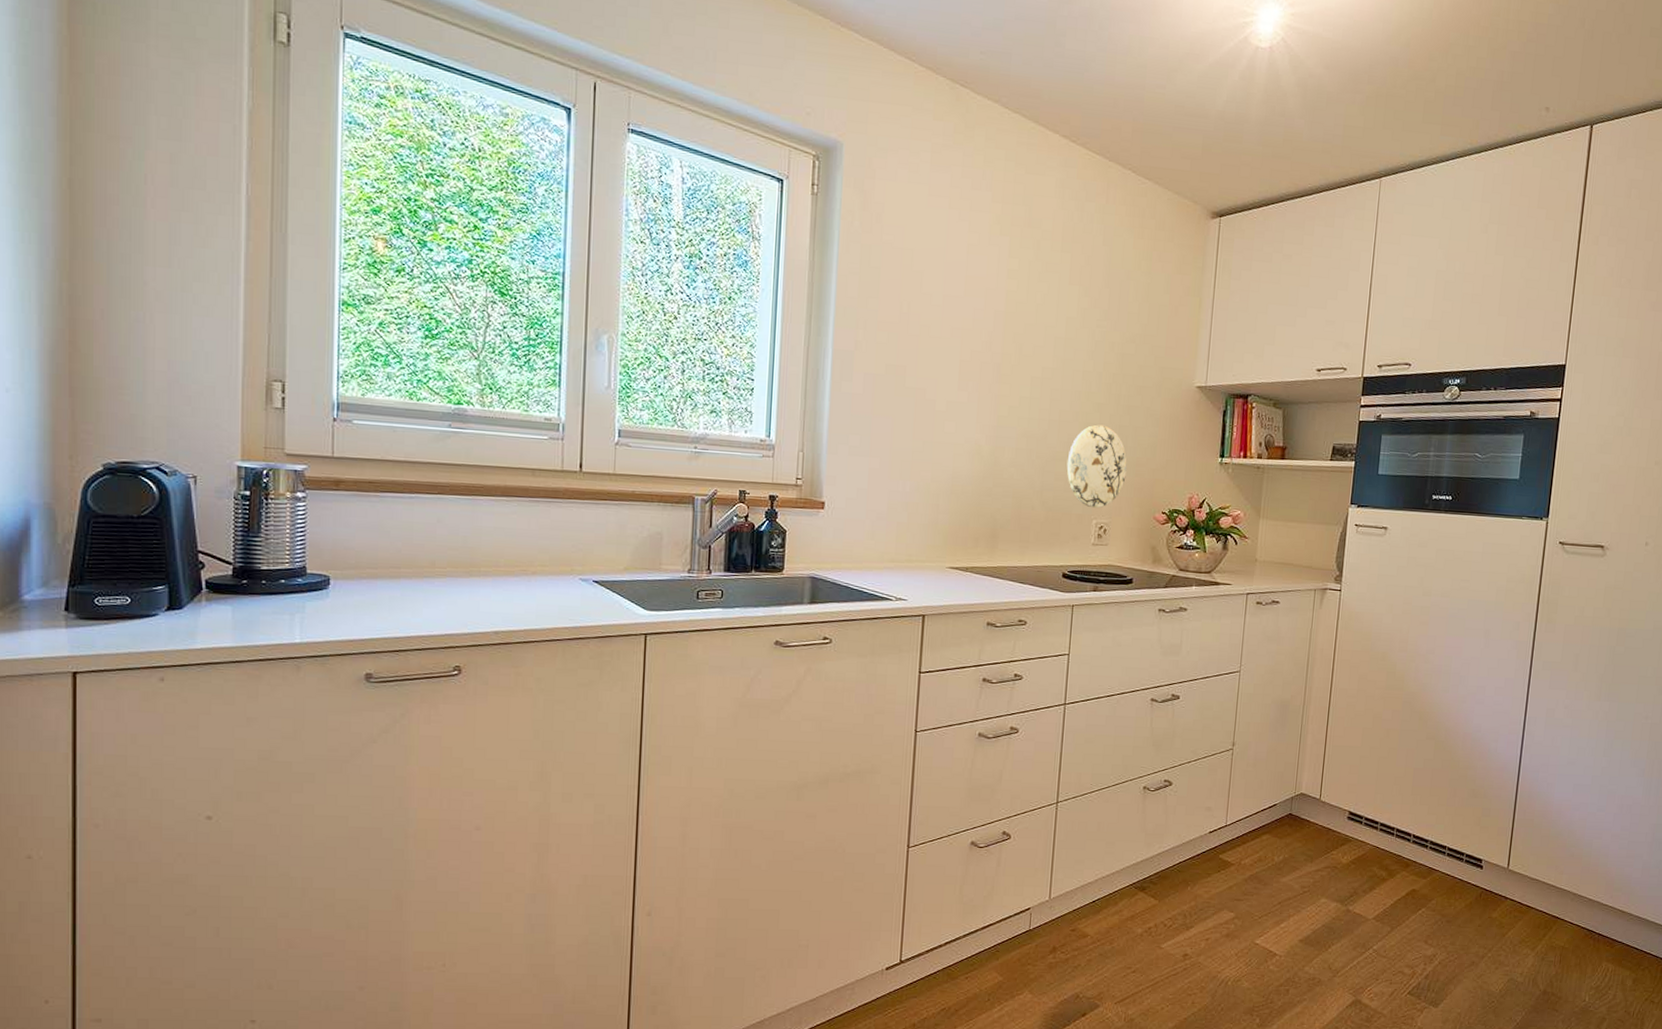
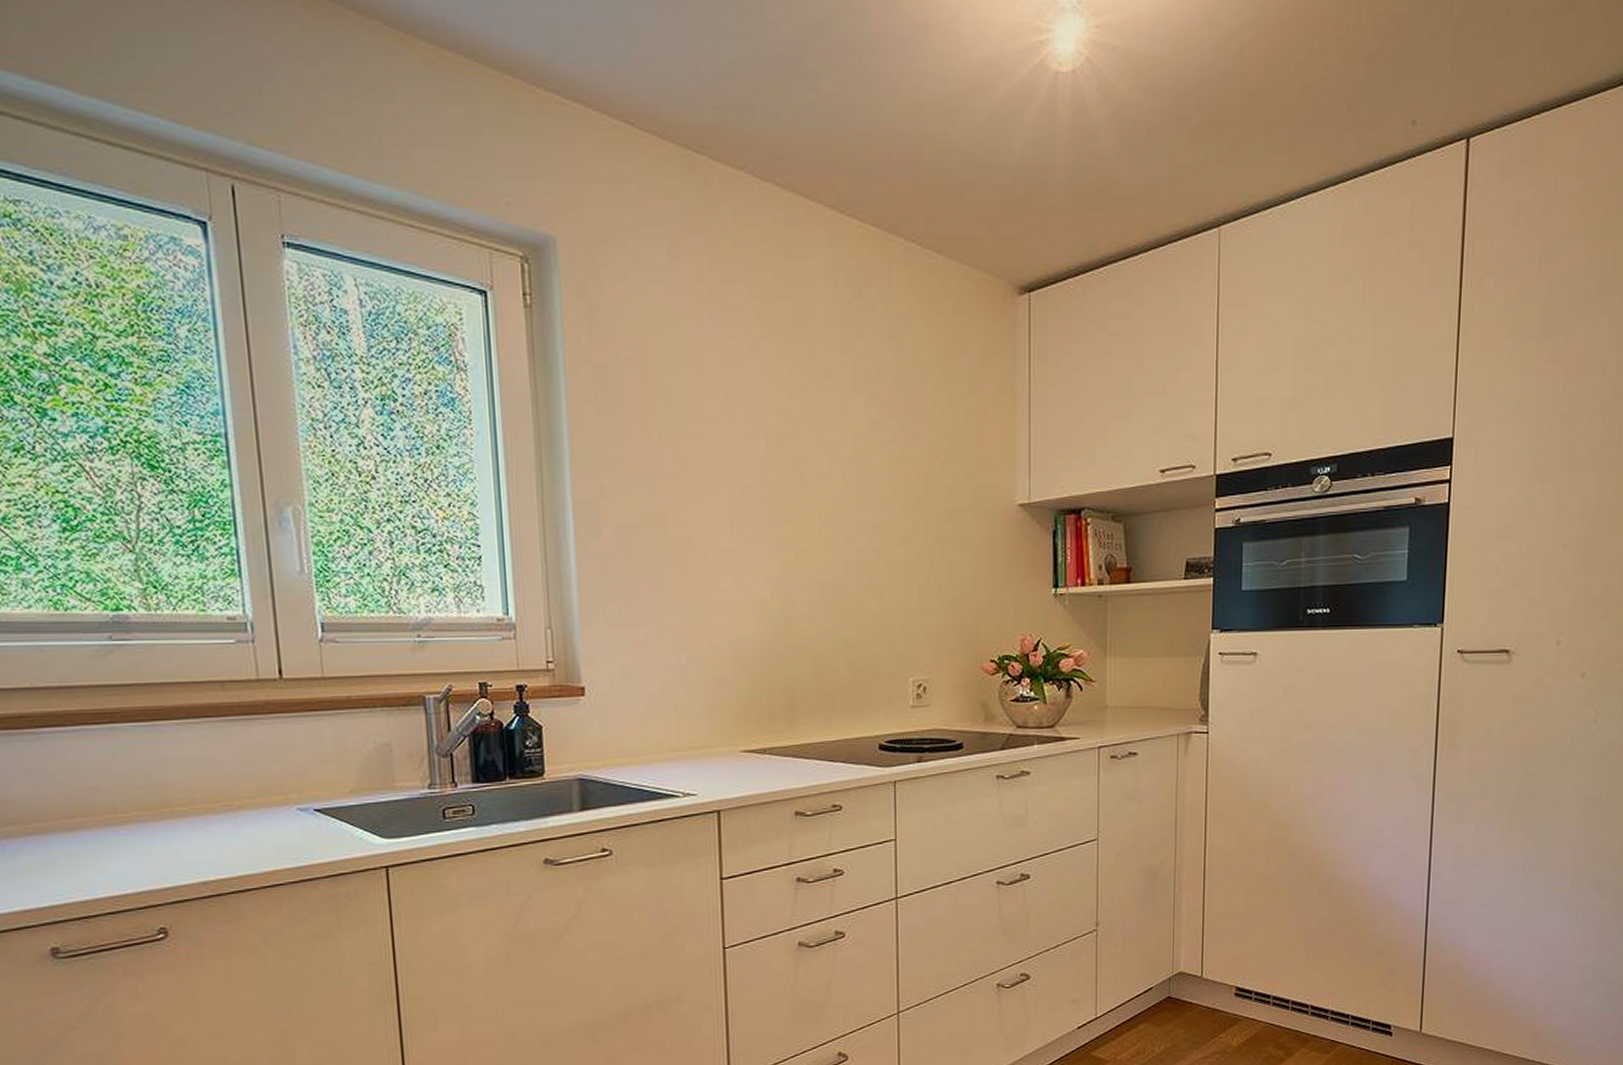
decorative plate: present [1066,424,1128,509] -> none [871,562,944,664]

